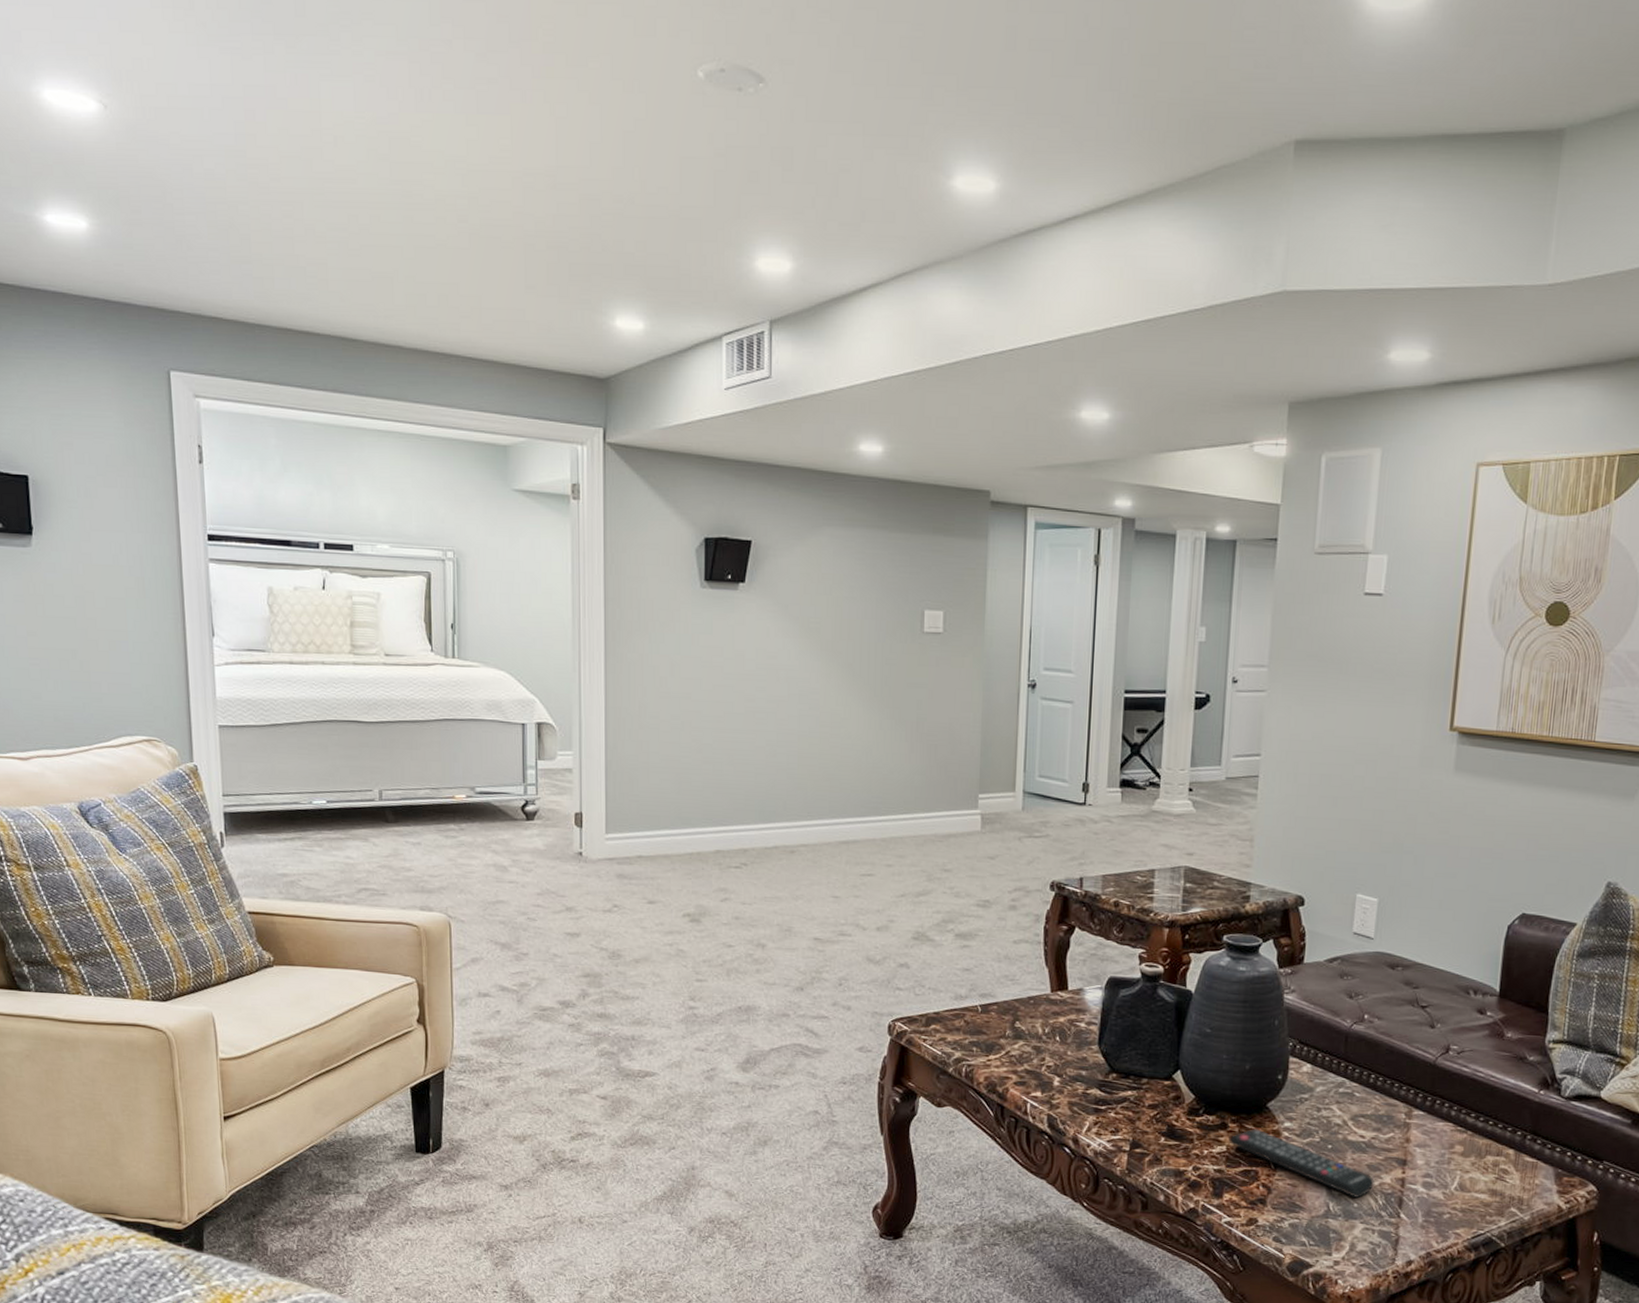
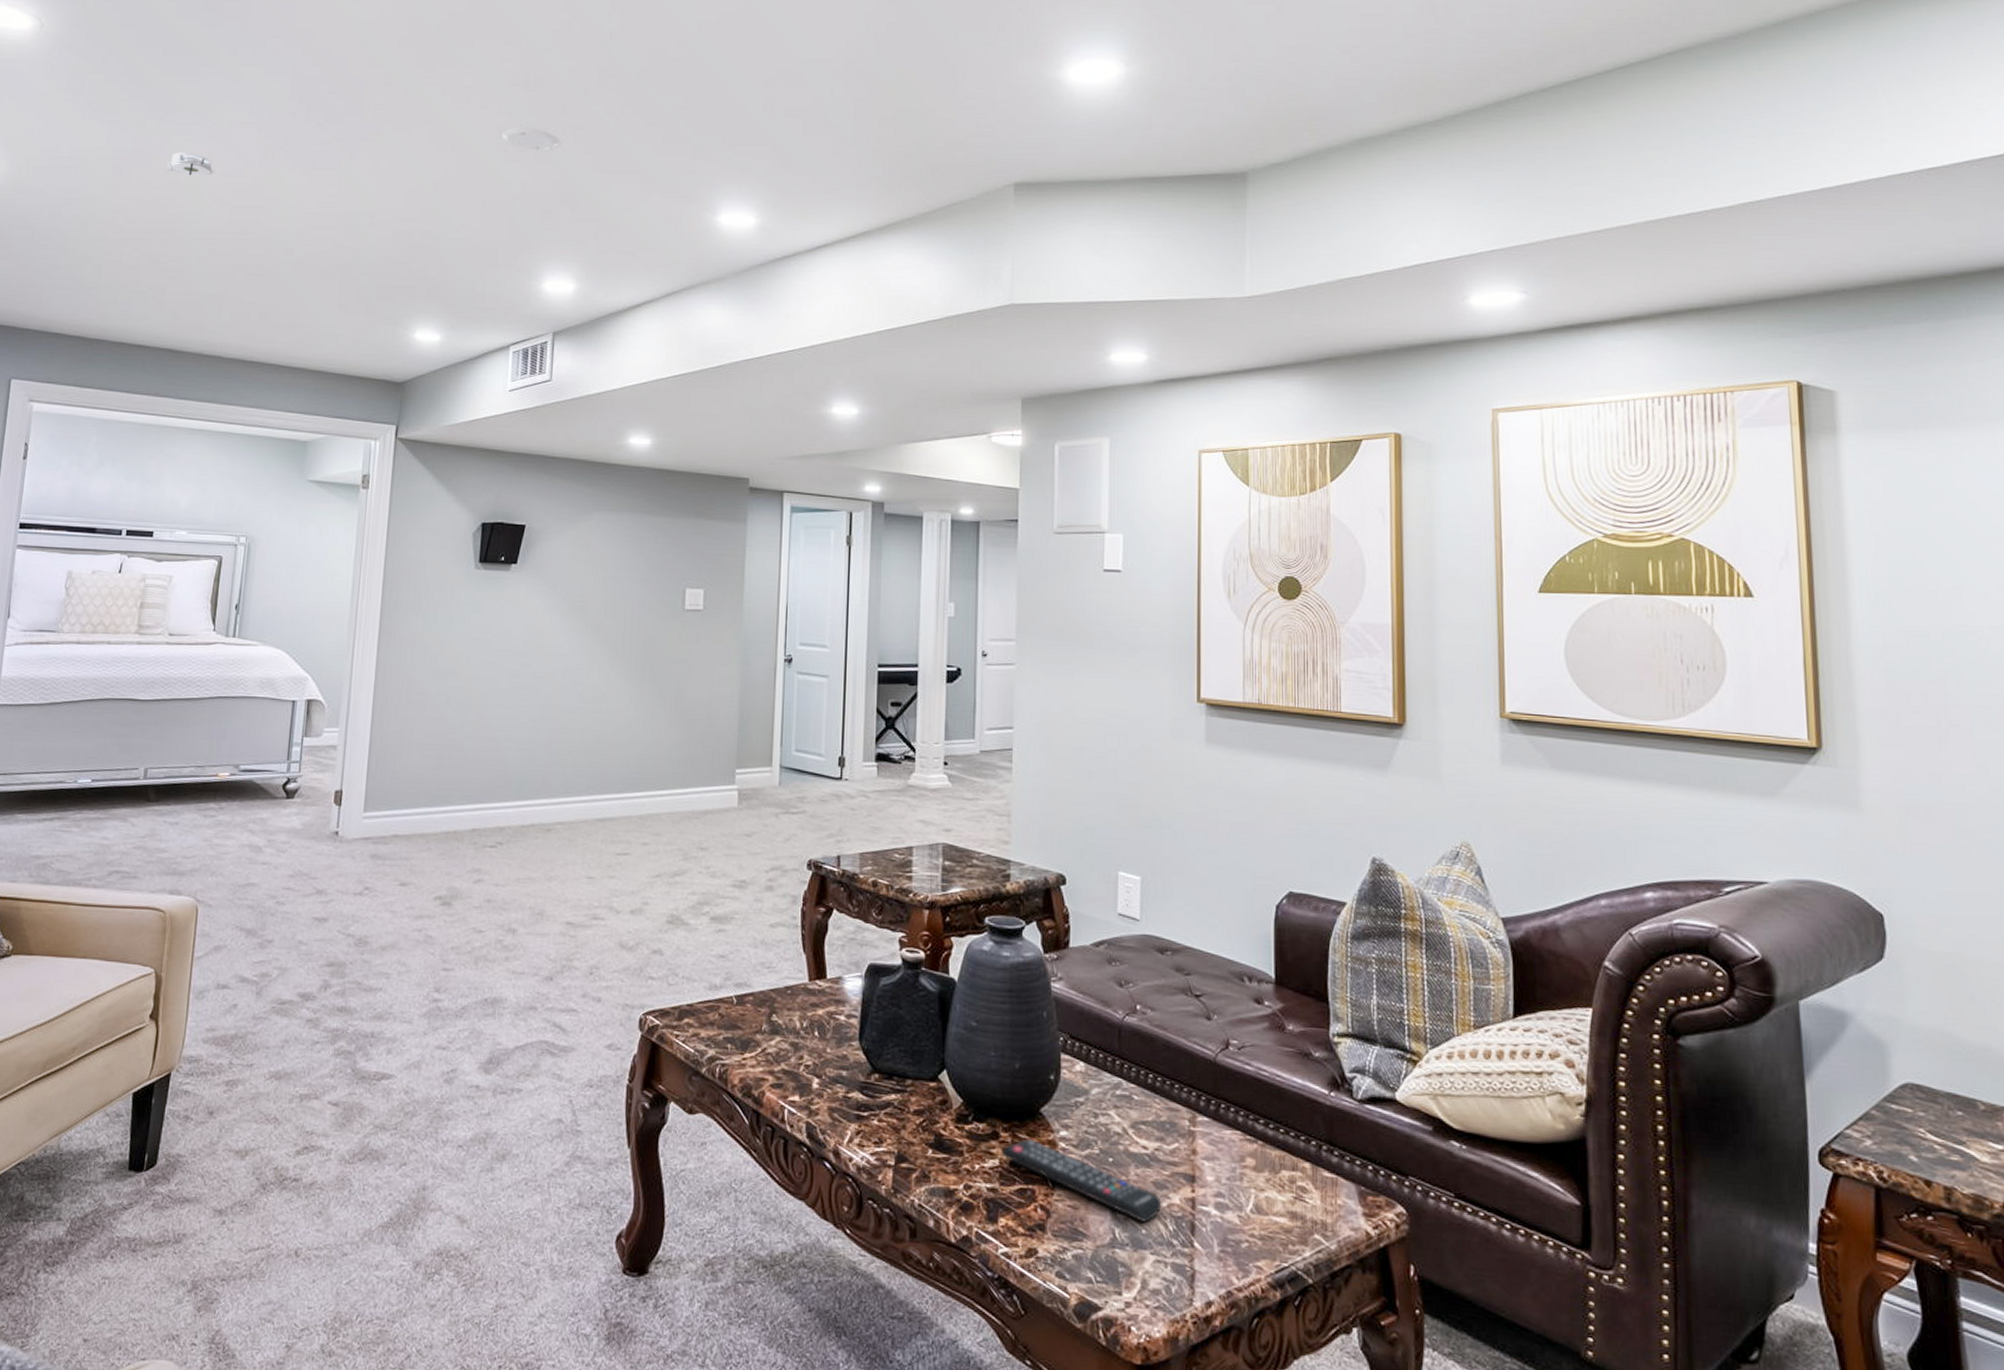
smoke detector: none [306,91,364,122] -> present [165,152,215,176]

